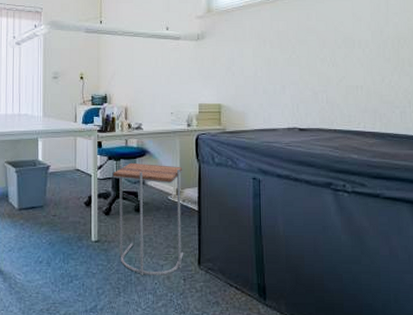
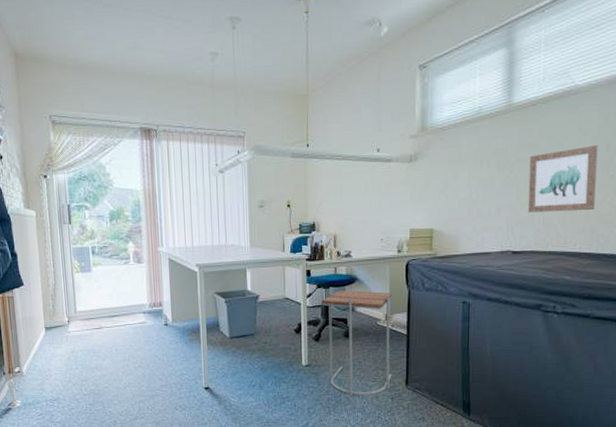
wall art: none [309,31,374,91] -> present [528,145,598,212]

